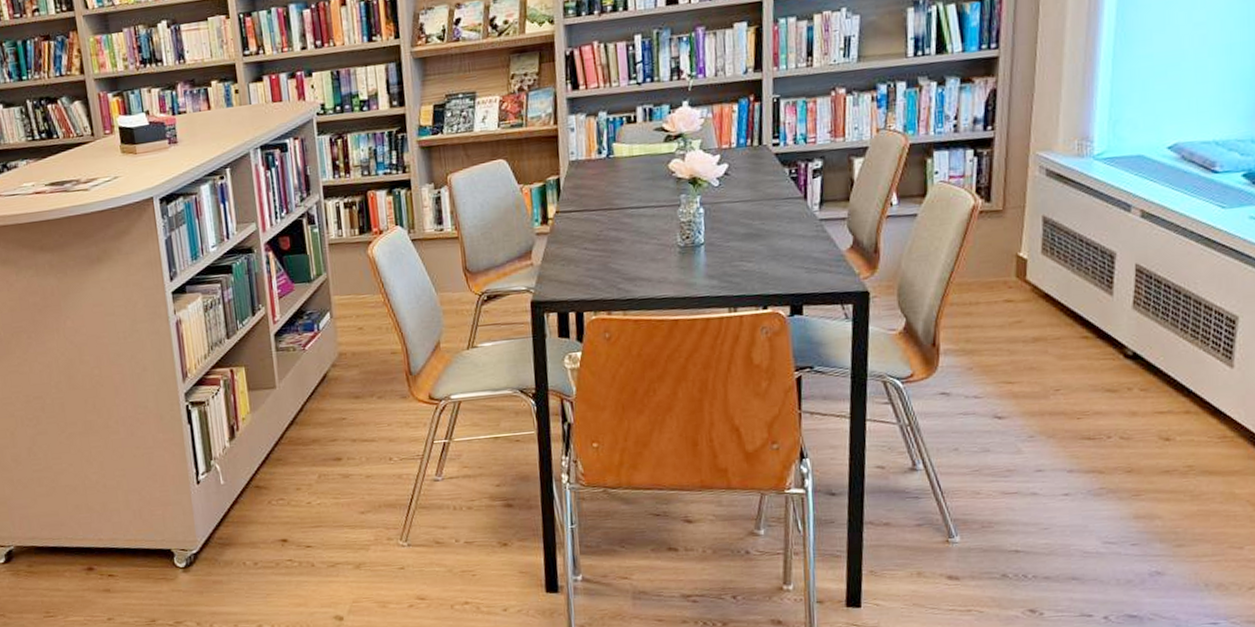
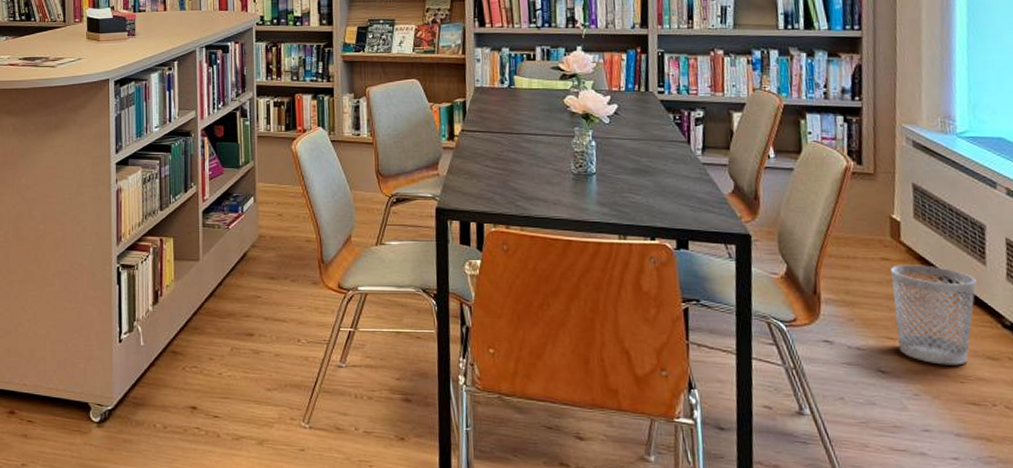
wastebasket: none [1014,302,1101,404] -> present [891,265,976,366]

